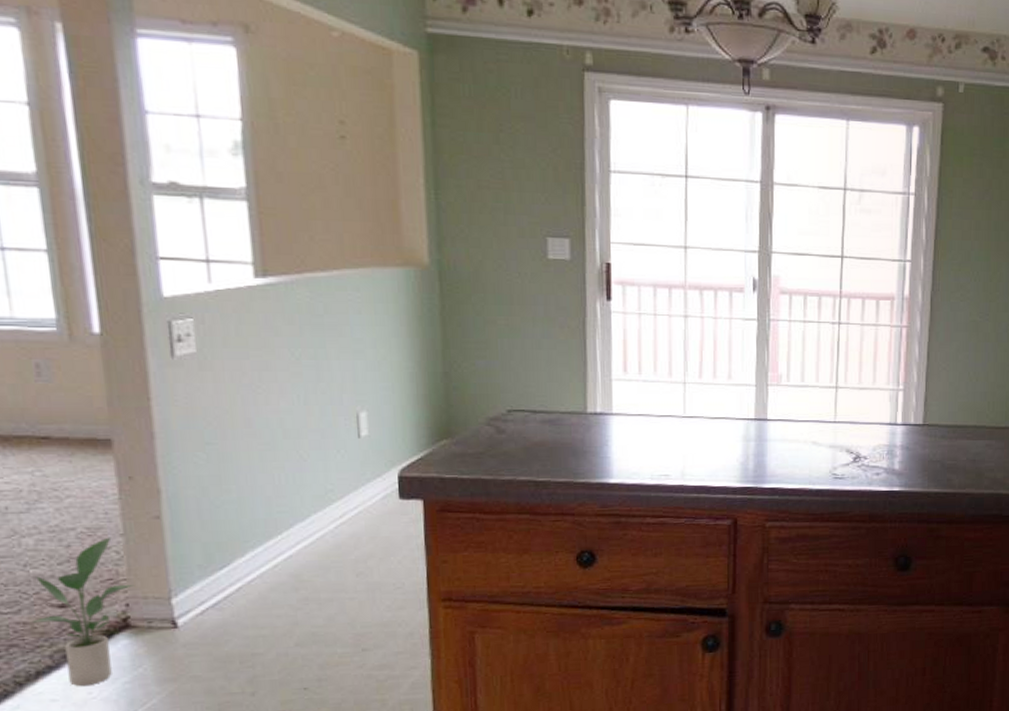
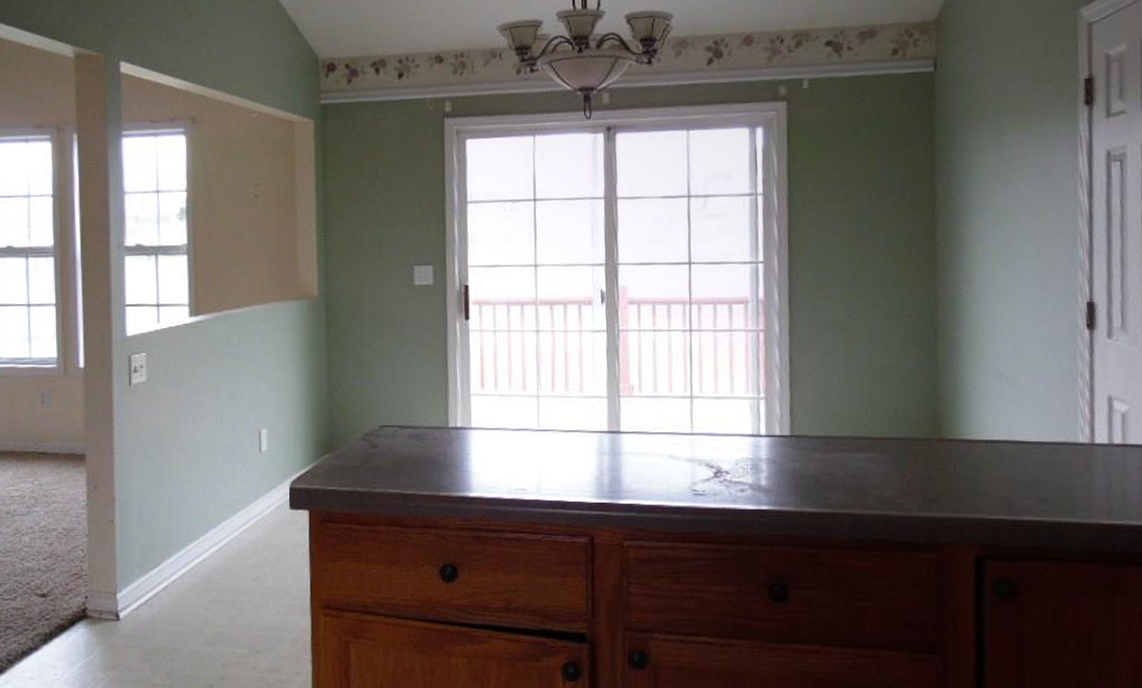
potted plant: present [33,537,134,687] -> none [23,537,92,668]

